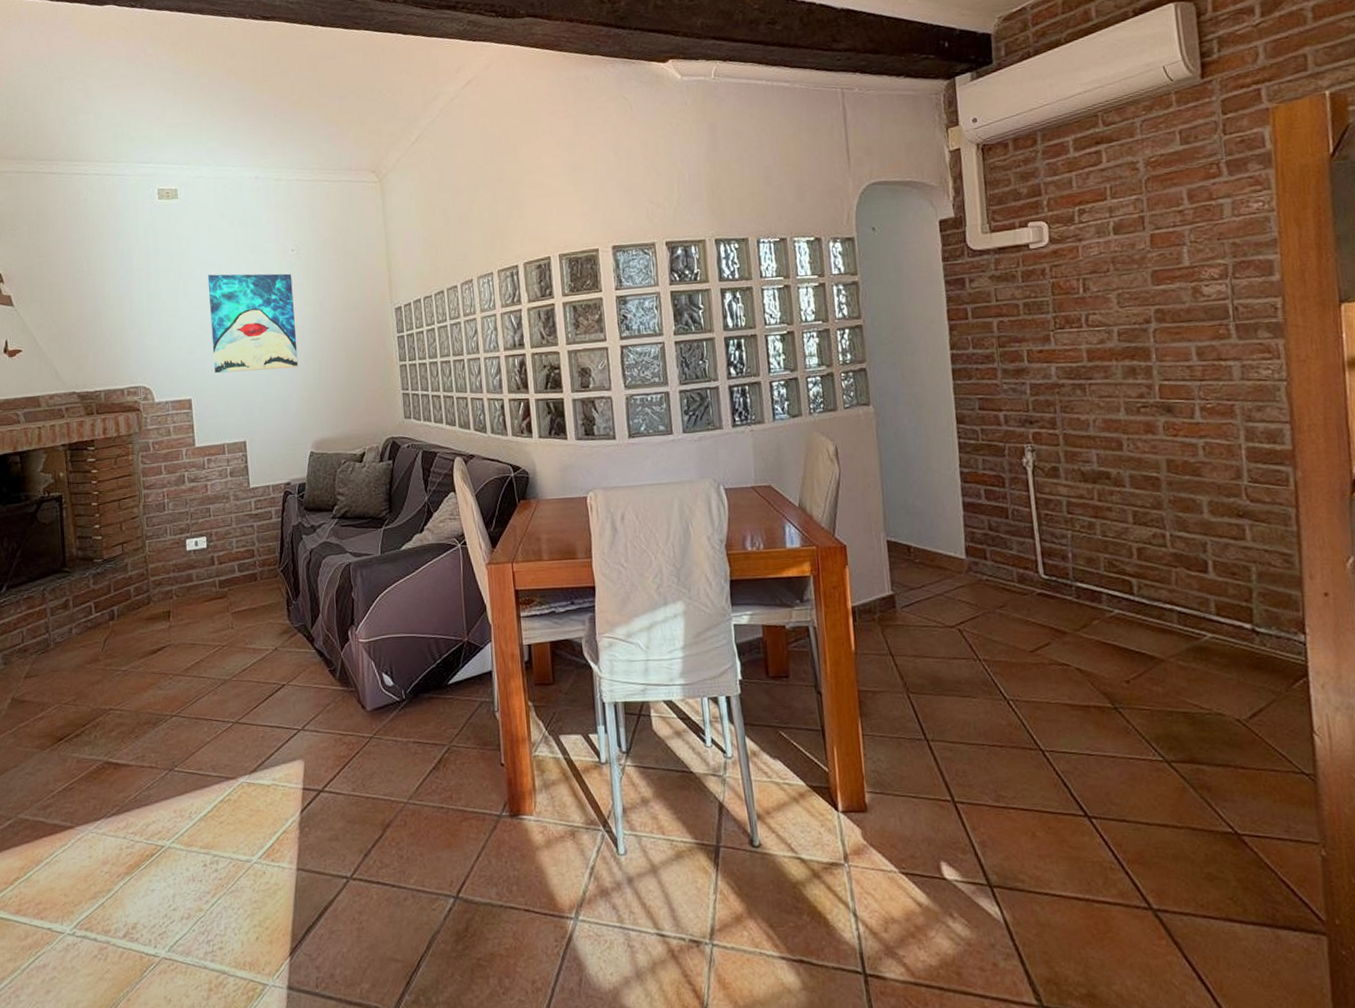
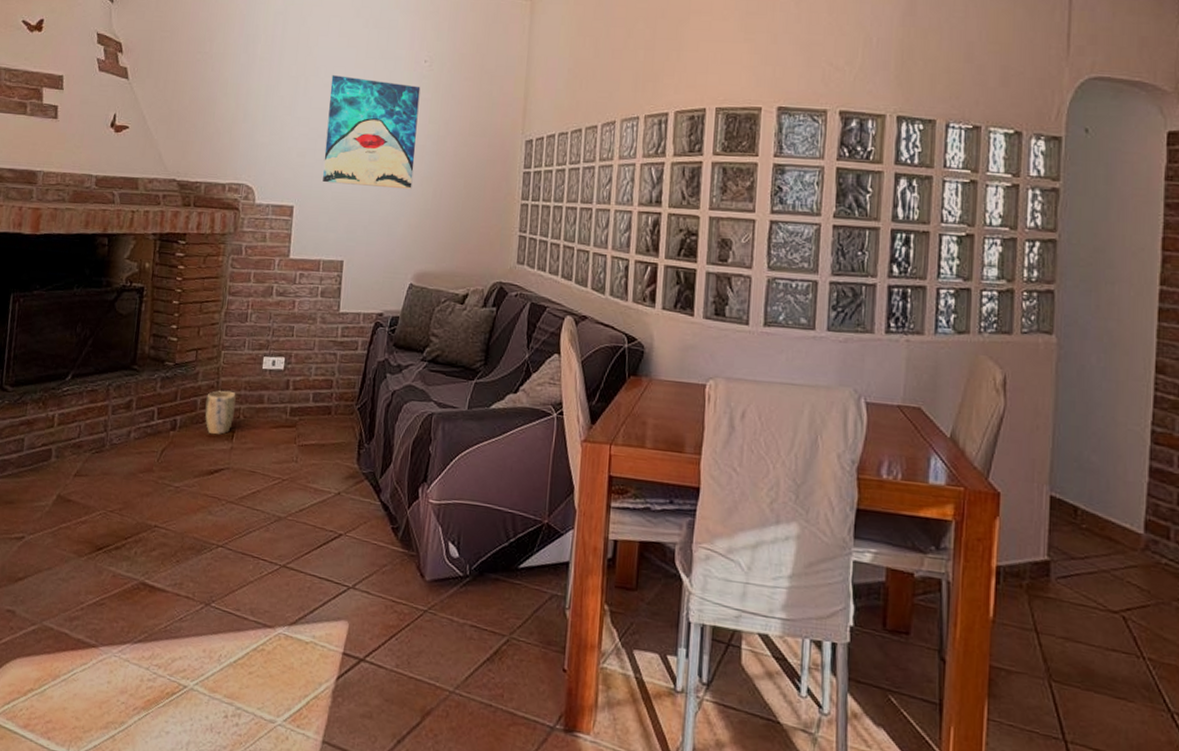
plant pot: none [138,575,167,618] -> present [205,390,236,435]

